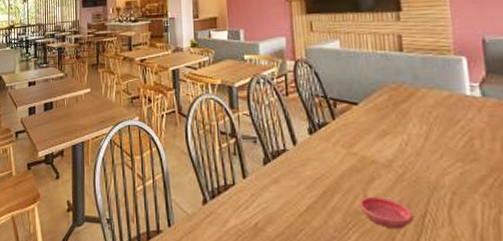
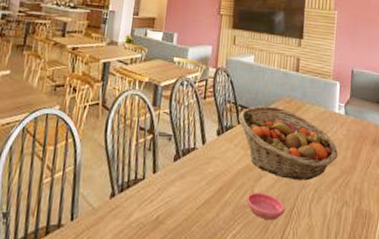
fruit basket: none [331,96,480,181] -> present [238,105,338,181]

